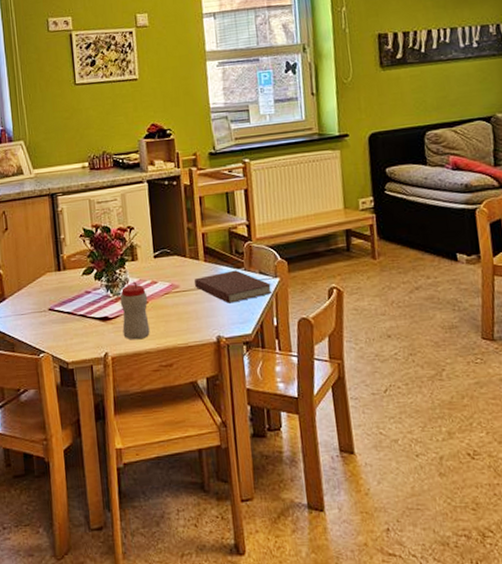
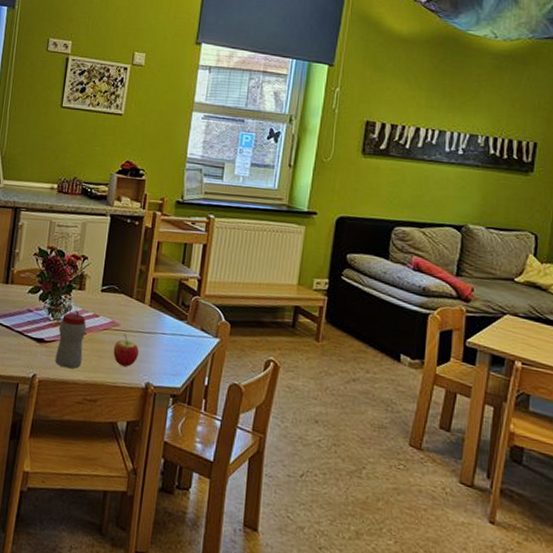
apple: none [178,293,204,325] -> present [113,333,139,367]
notebook: present [194,270,272,303] -> none [134,320,211,354]

